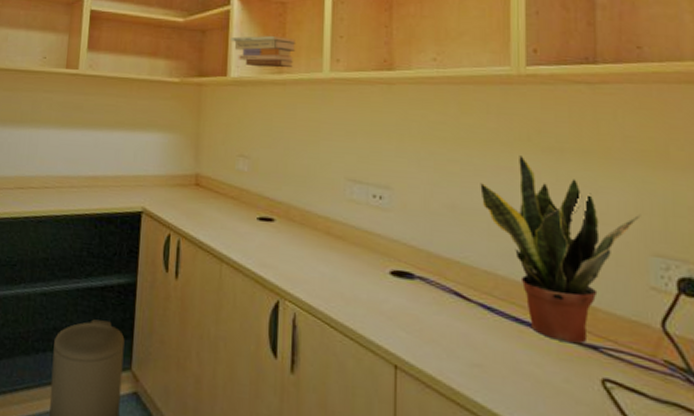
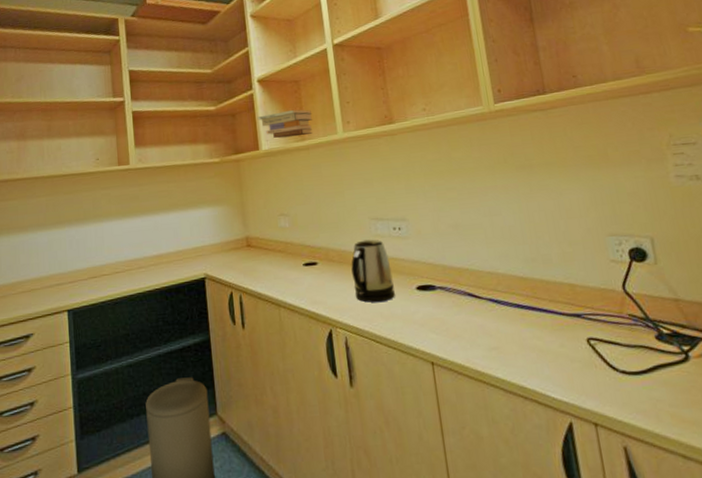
kettle: none [313,203,363,281] -> present [351,239,395,303]
potted plant: present [480,156,641,344] -> none [474,175,596,316]

